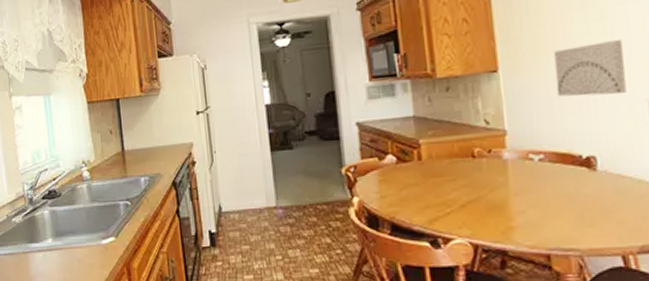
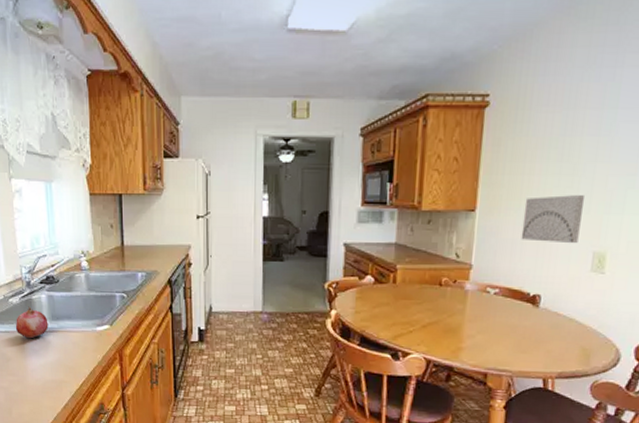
fruit: none [19,224,53,260] -> present [15,306,49,339]

